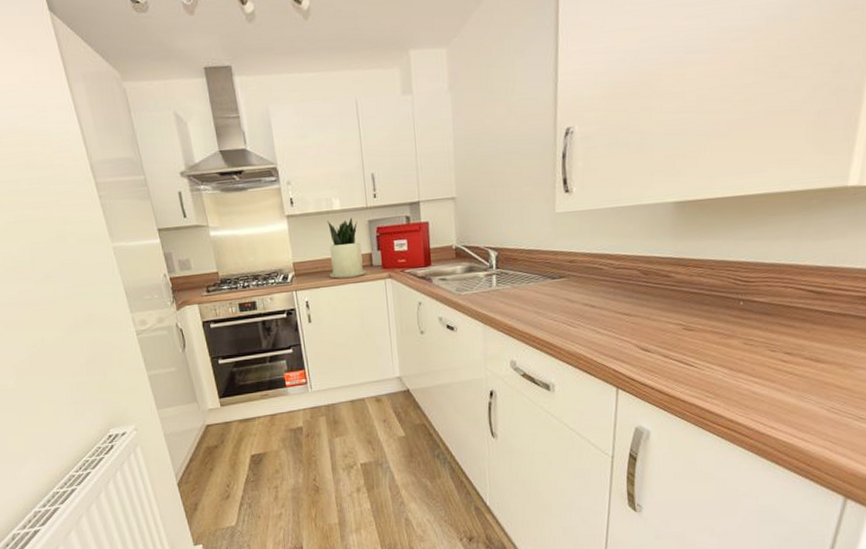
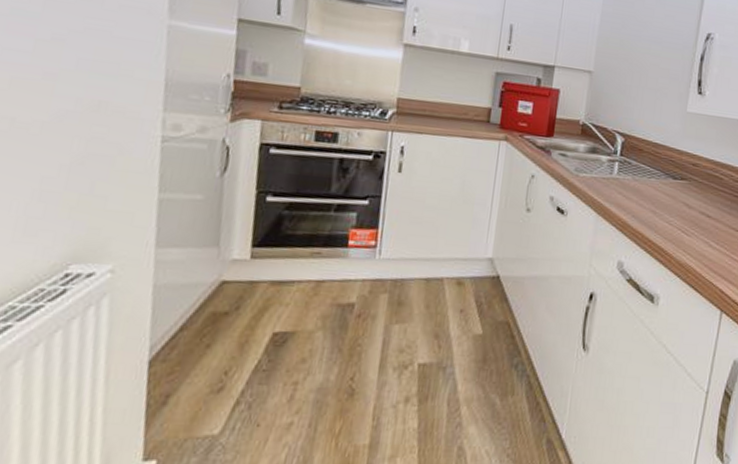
planter: present [327,217,367,279] -> none [437,61,484,132]

